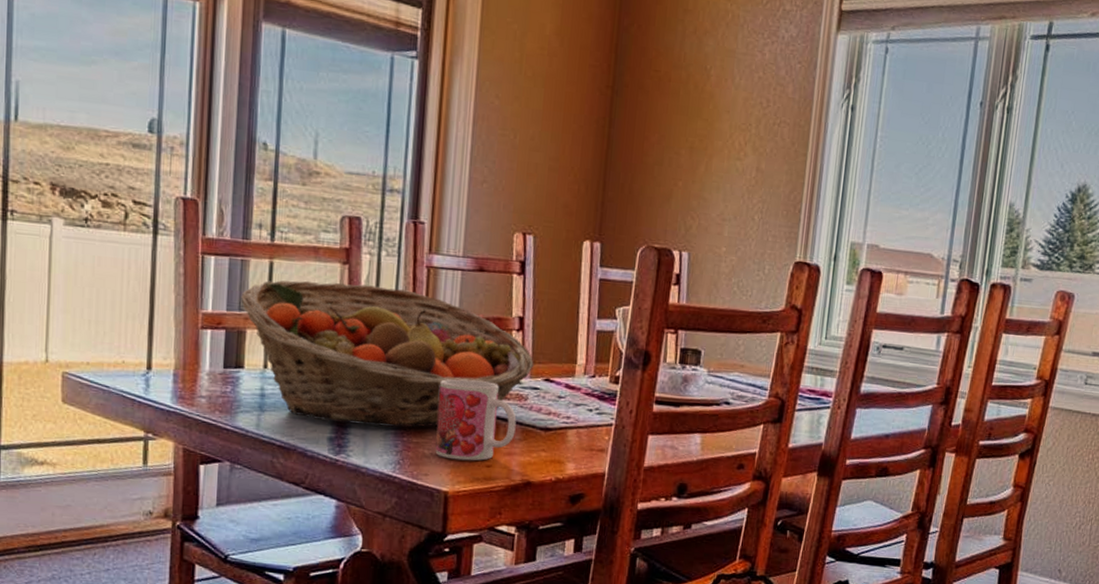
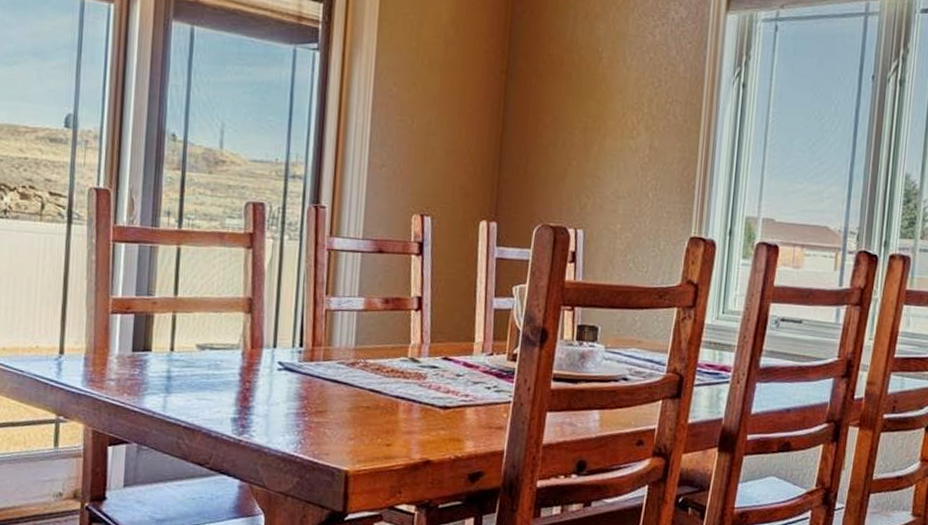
fruit basket: present [241,280,534,428] -> none [149,265,433,408]
mug: present [435,379,517,461] -> none [336,359,416,440]

